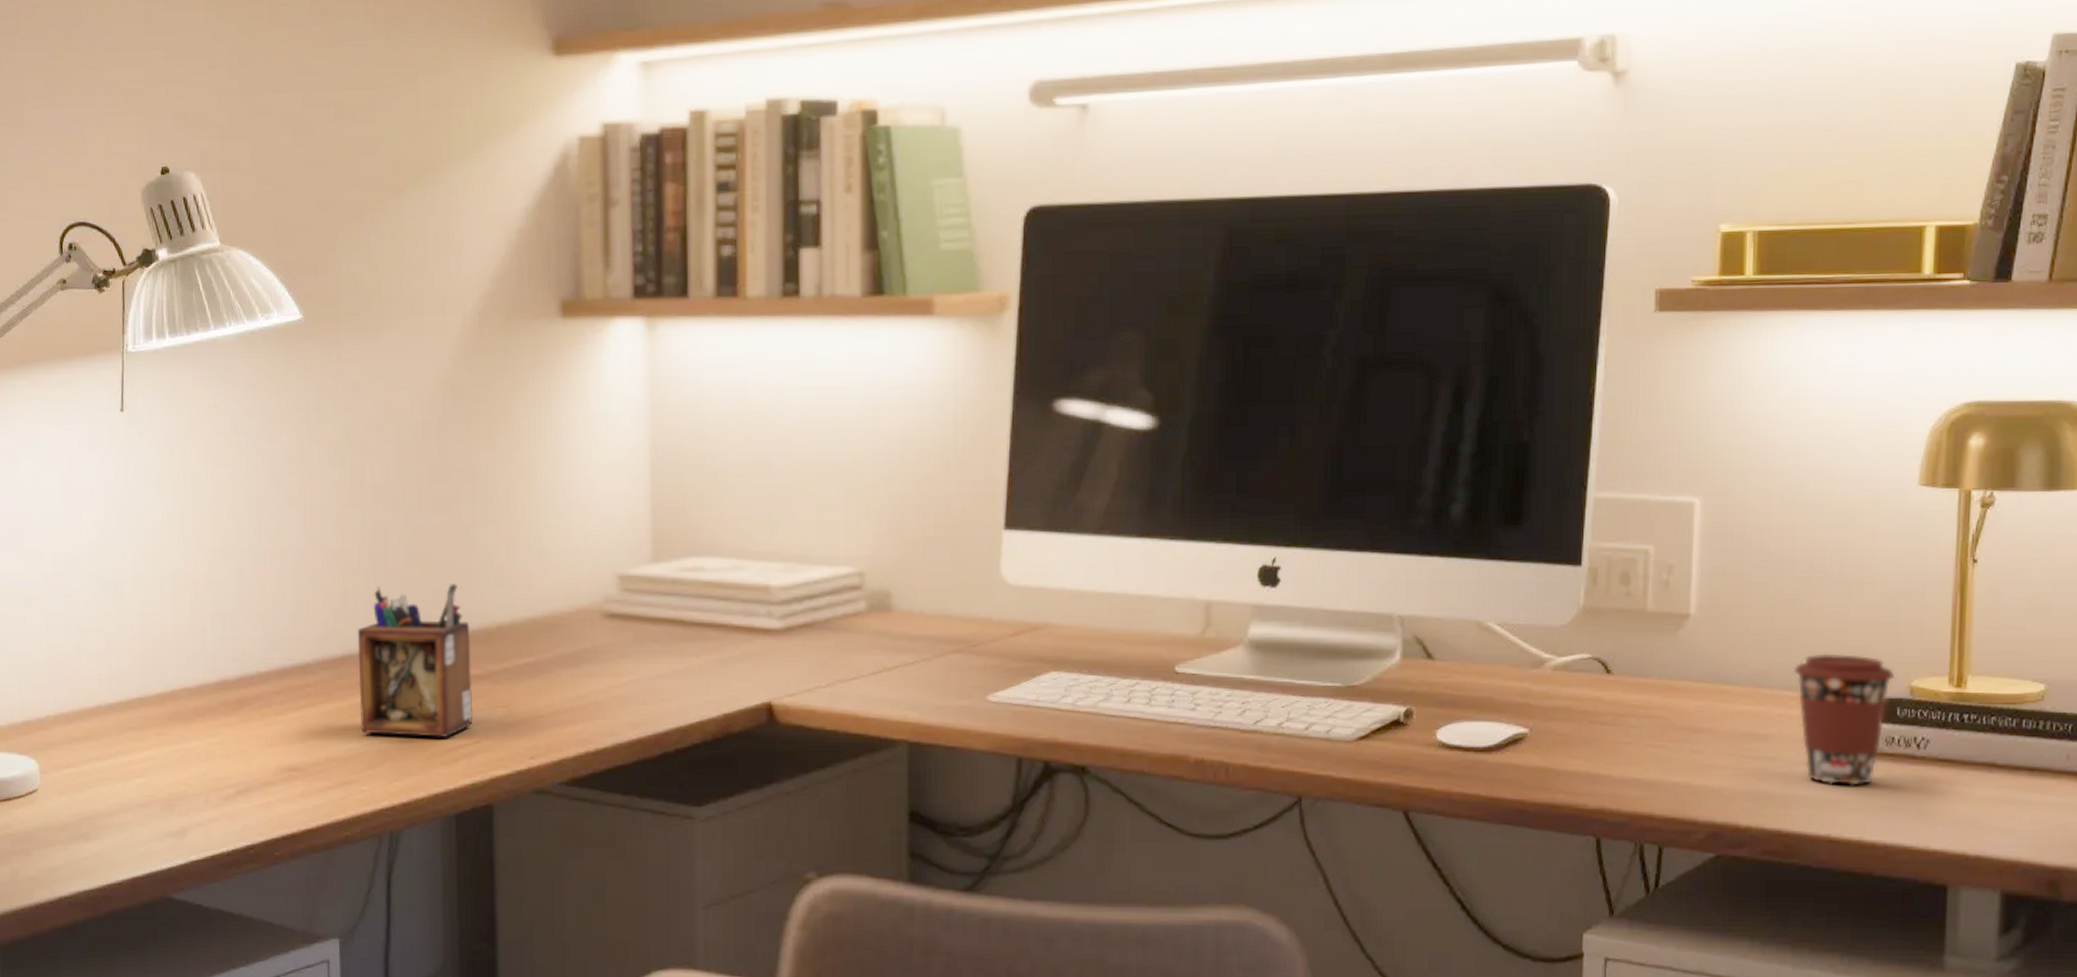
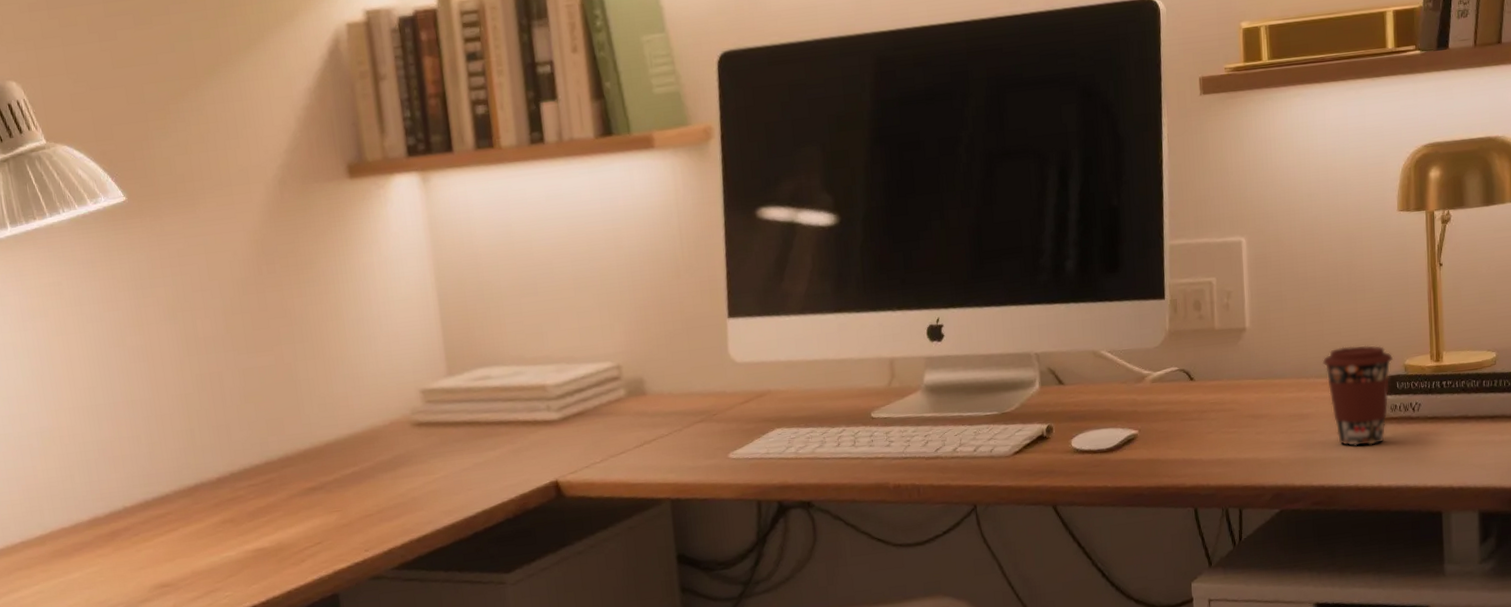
desk organizer: present [357,584,474,738] -> none [206,412,313,548]

